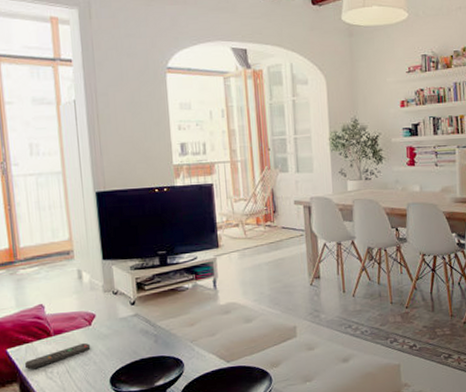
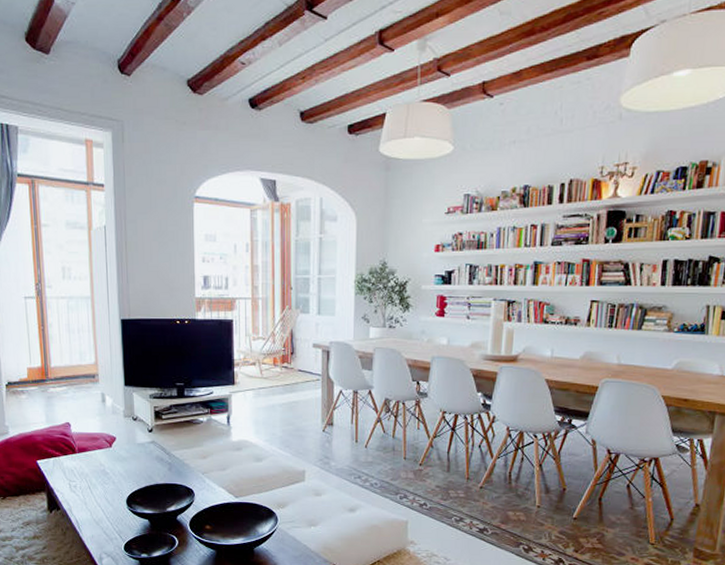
remote control: present [24,342,91,370] -> none [51,462,111,482]

